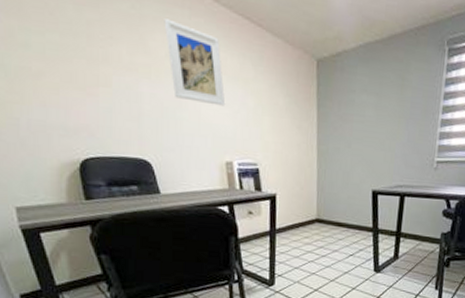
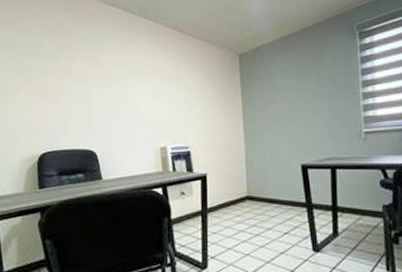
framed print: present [164,18,226,106] -> none [114,39,161,100]

